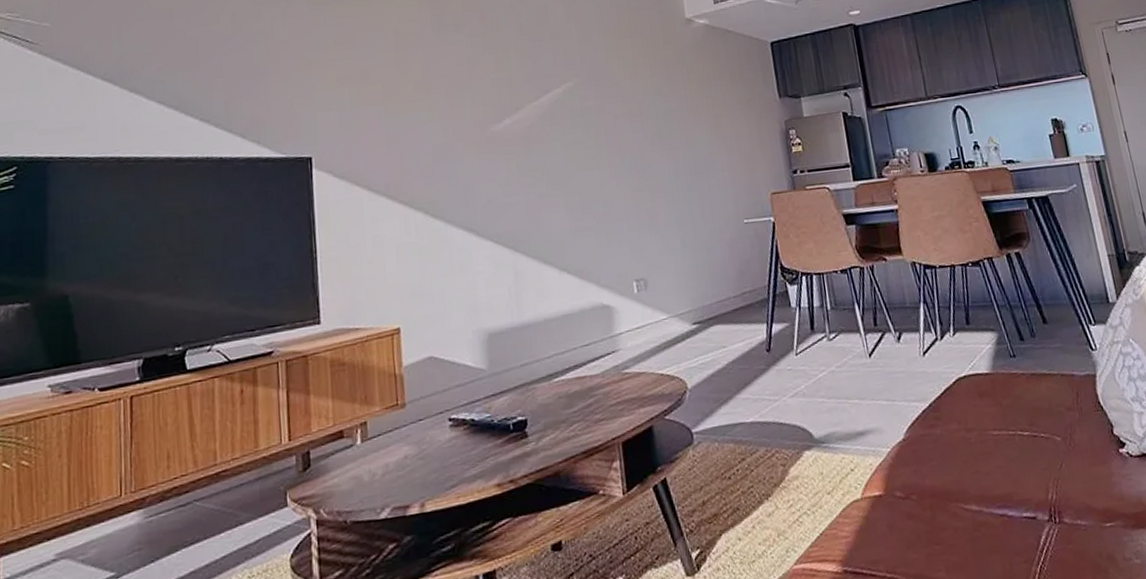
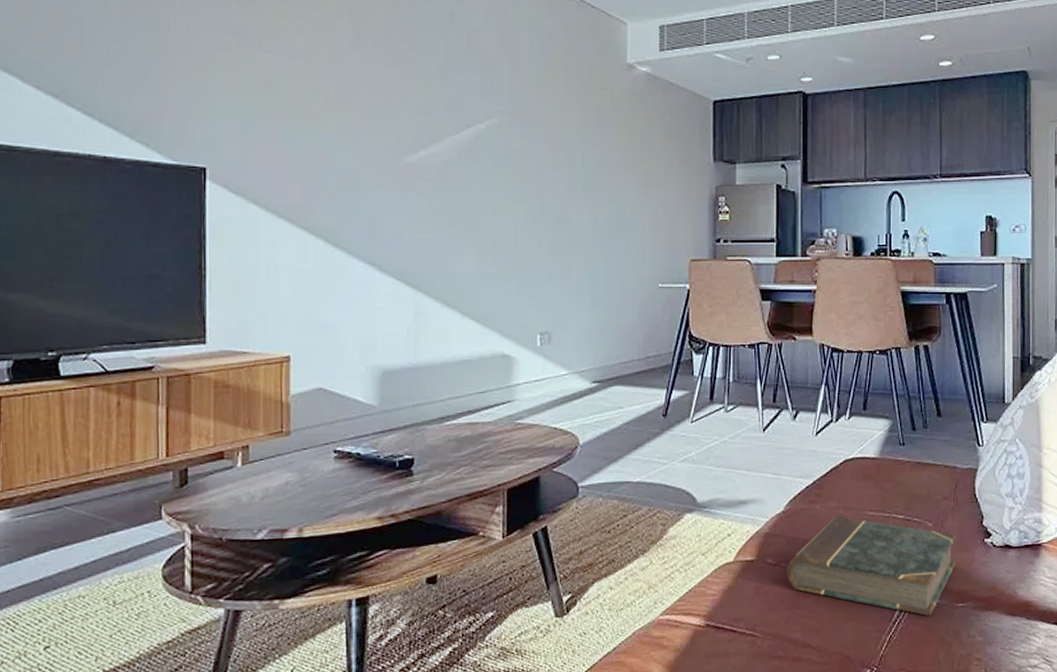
book: none [917,437,1094,541] -> present [785,515,956,617]

